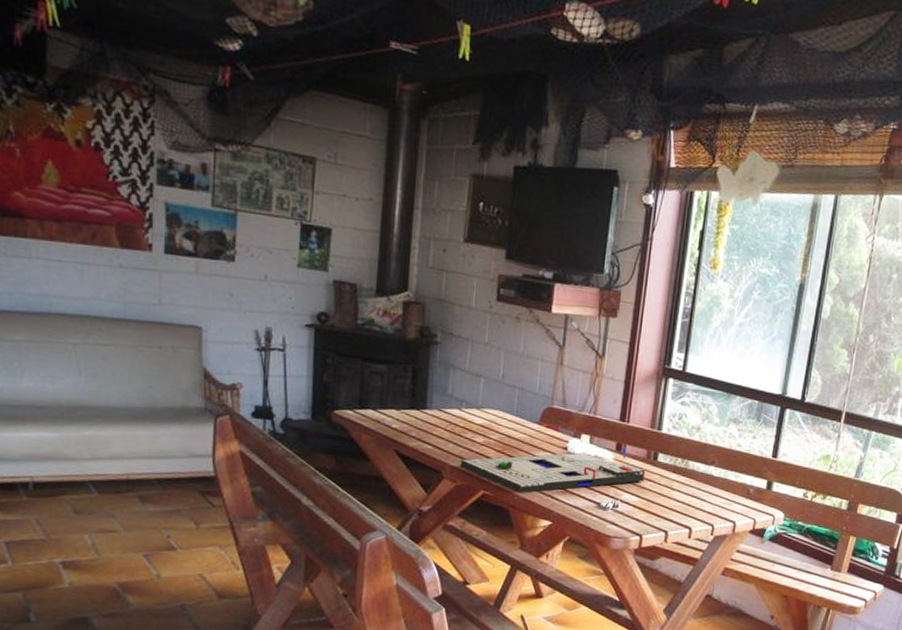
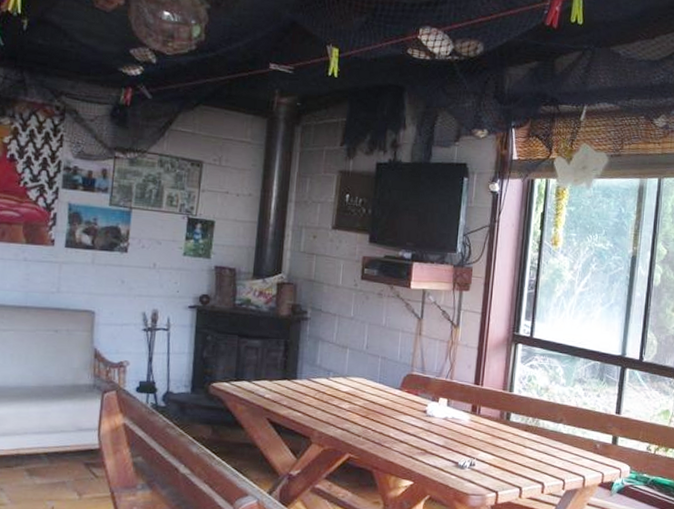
board game: present [460,447,646,493] -> none [327,408,500,455]

